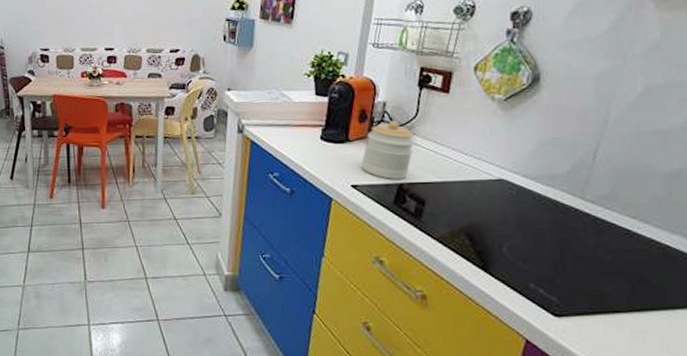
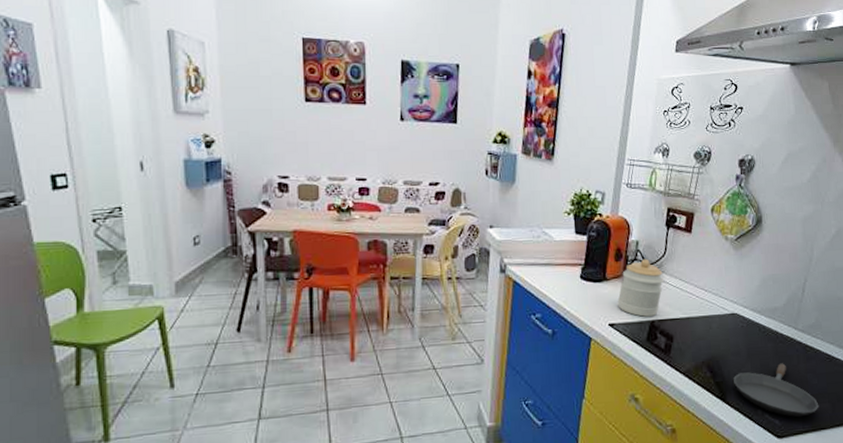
frying pan: none [499,236,613,297] -> present [733,363,819,418]

